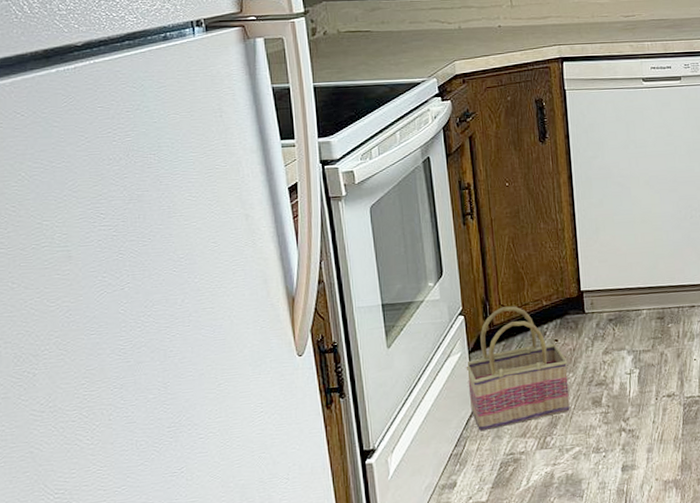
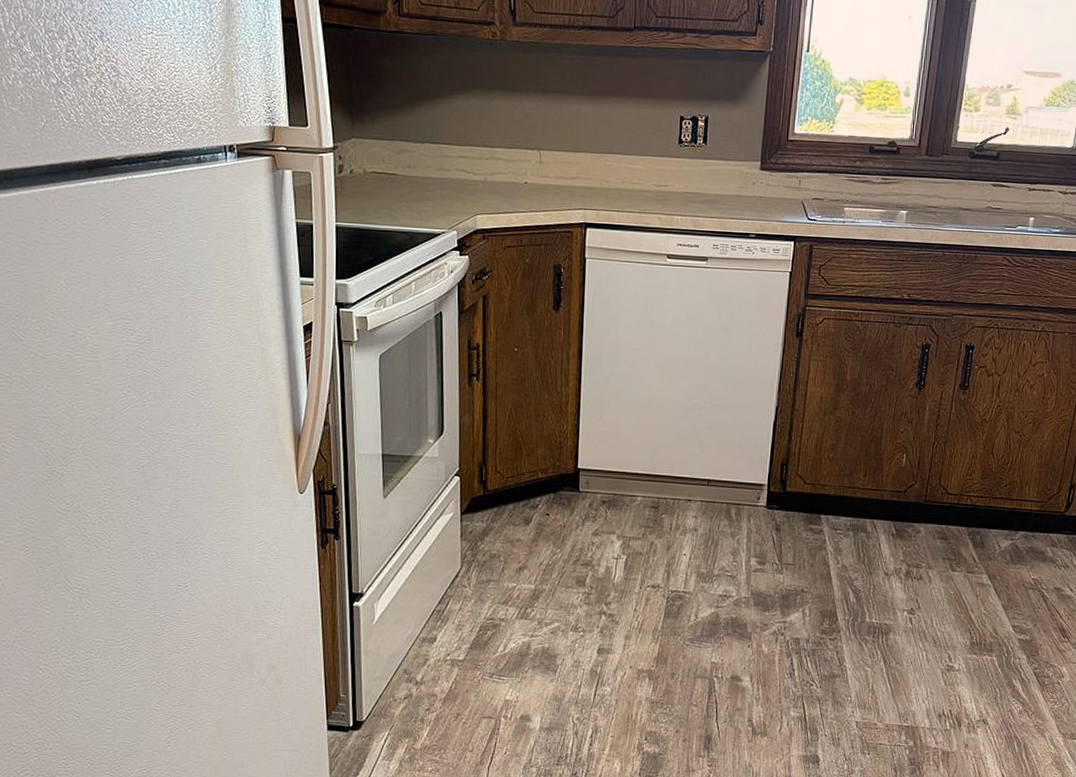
basket: present [464,305,570,432] -> none [455,473,557,593]

